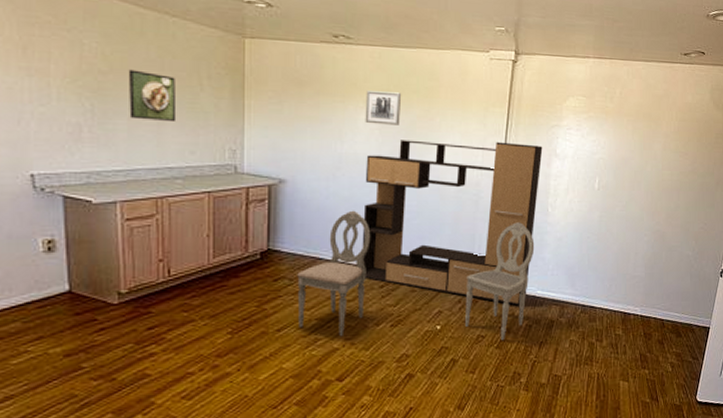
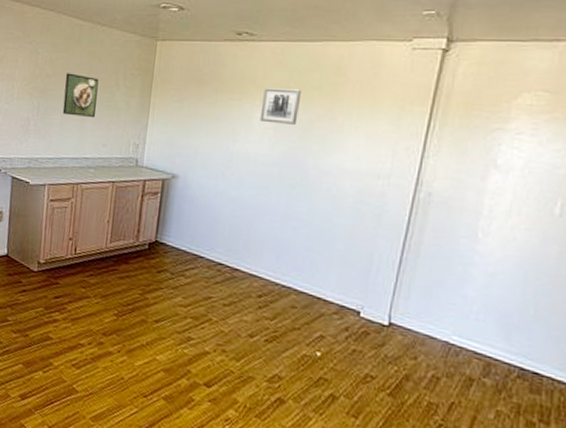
dining chair: present [297,210,371,337] -> none [174,211,254,341]
media console: present [362,140,543,306] -> none [243,140,477,350]
dining chair: present [465,222,535,340] -> none [351,246,454,388]

